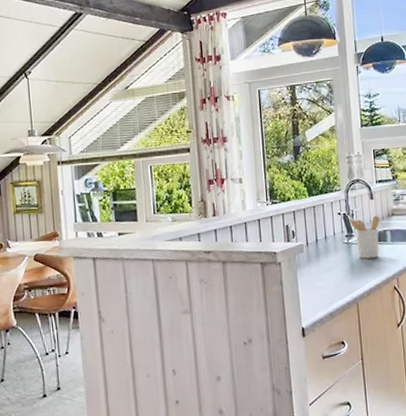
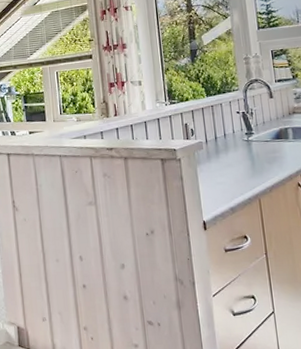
utensil holder: present [349,215,380,259] -> none [248,113,281,156]

